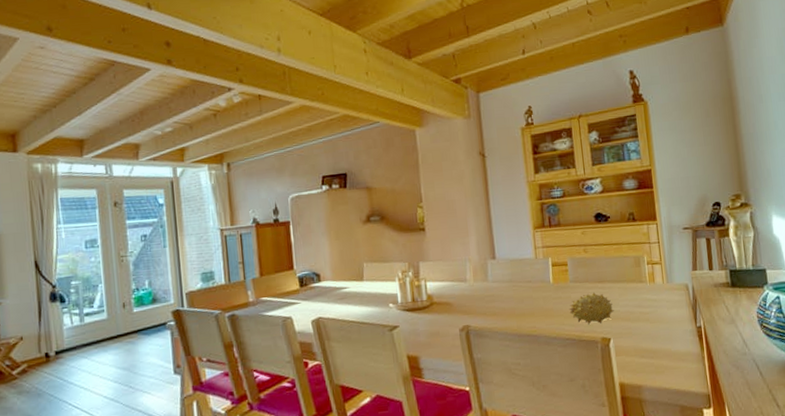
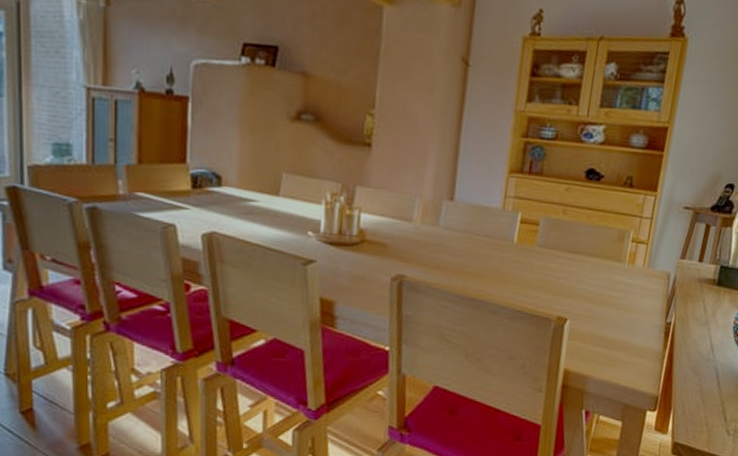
fruit: present [569,293,614,325] -> none [527,263,580,300]

